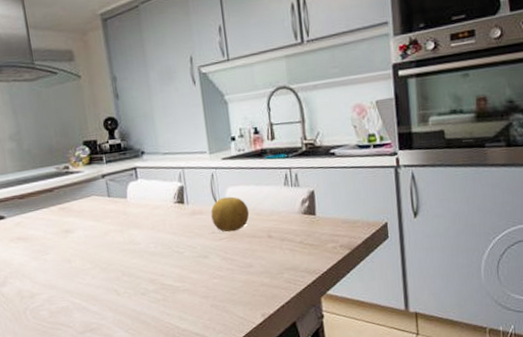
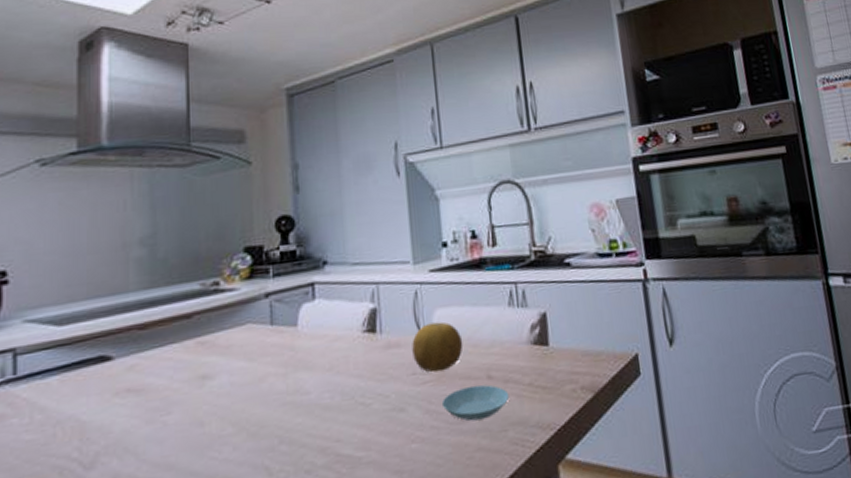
saucer: none [234,241,285,266] -> present [441,384,510,421]

